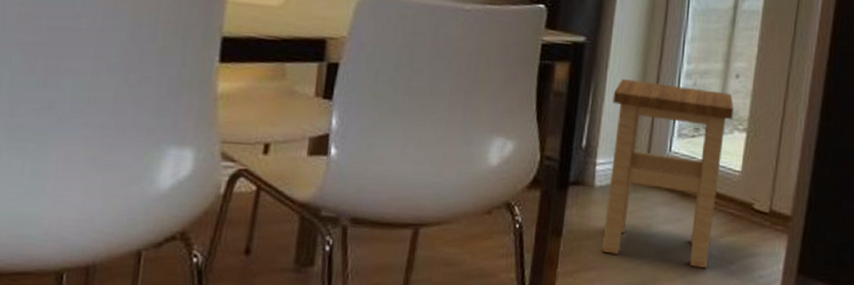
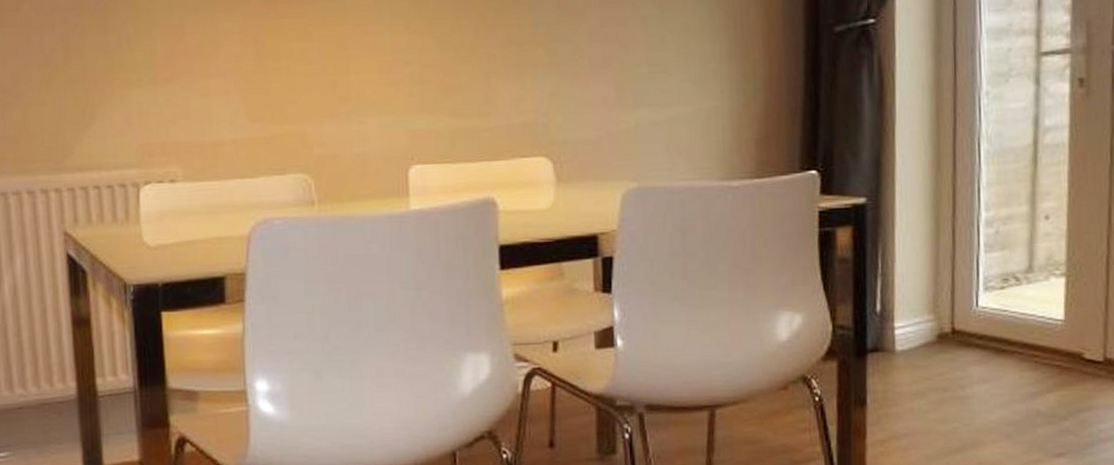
stool: present [602,79,734,269] -> none [904,235,1048,427]

